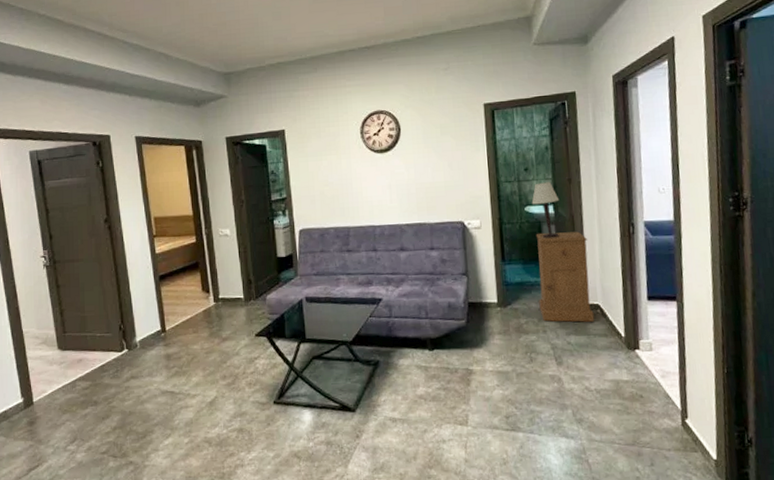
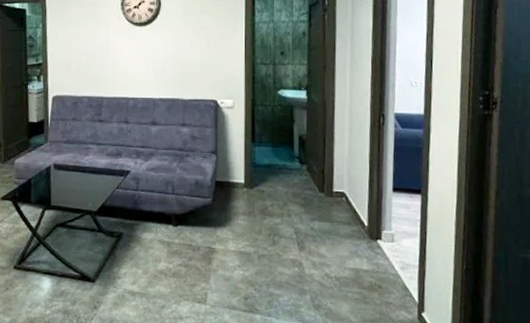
table lamp: present [531,182,560,239] -> none [285,67,313,123]
cabinet: present [535,231,595,322] -> none [285,117,339,209]

